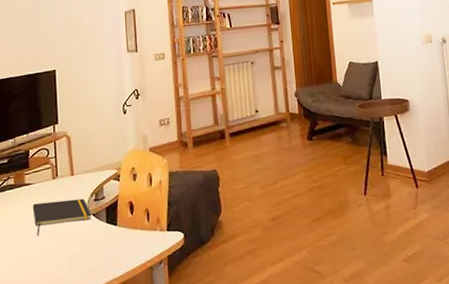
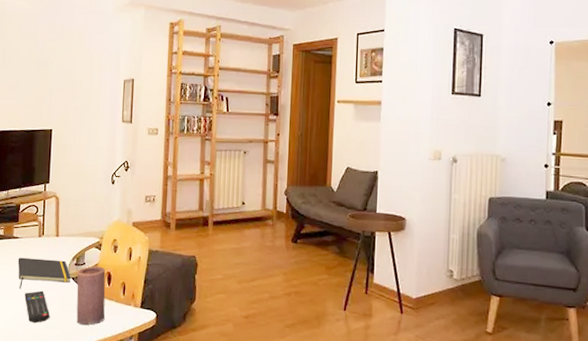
remote control: none [43,233,73,268] -> present [24,290,50,323]
candle: none [98,197,131,260] -> present [76,266,106,325]

